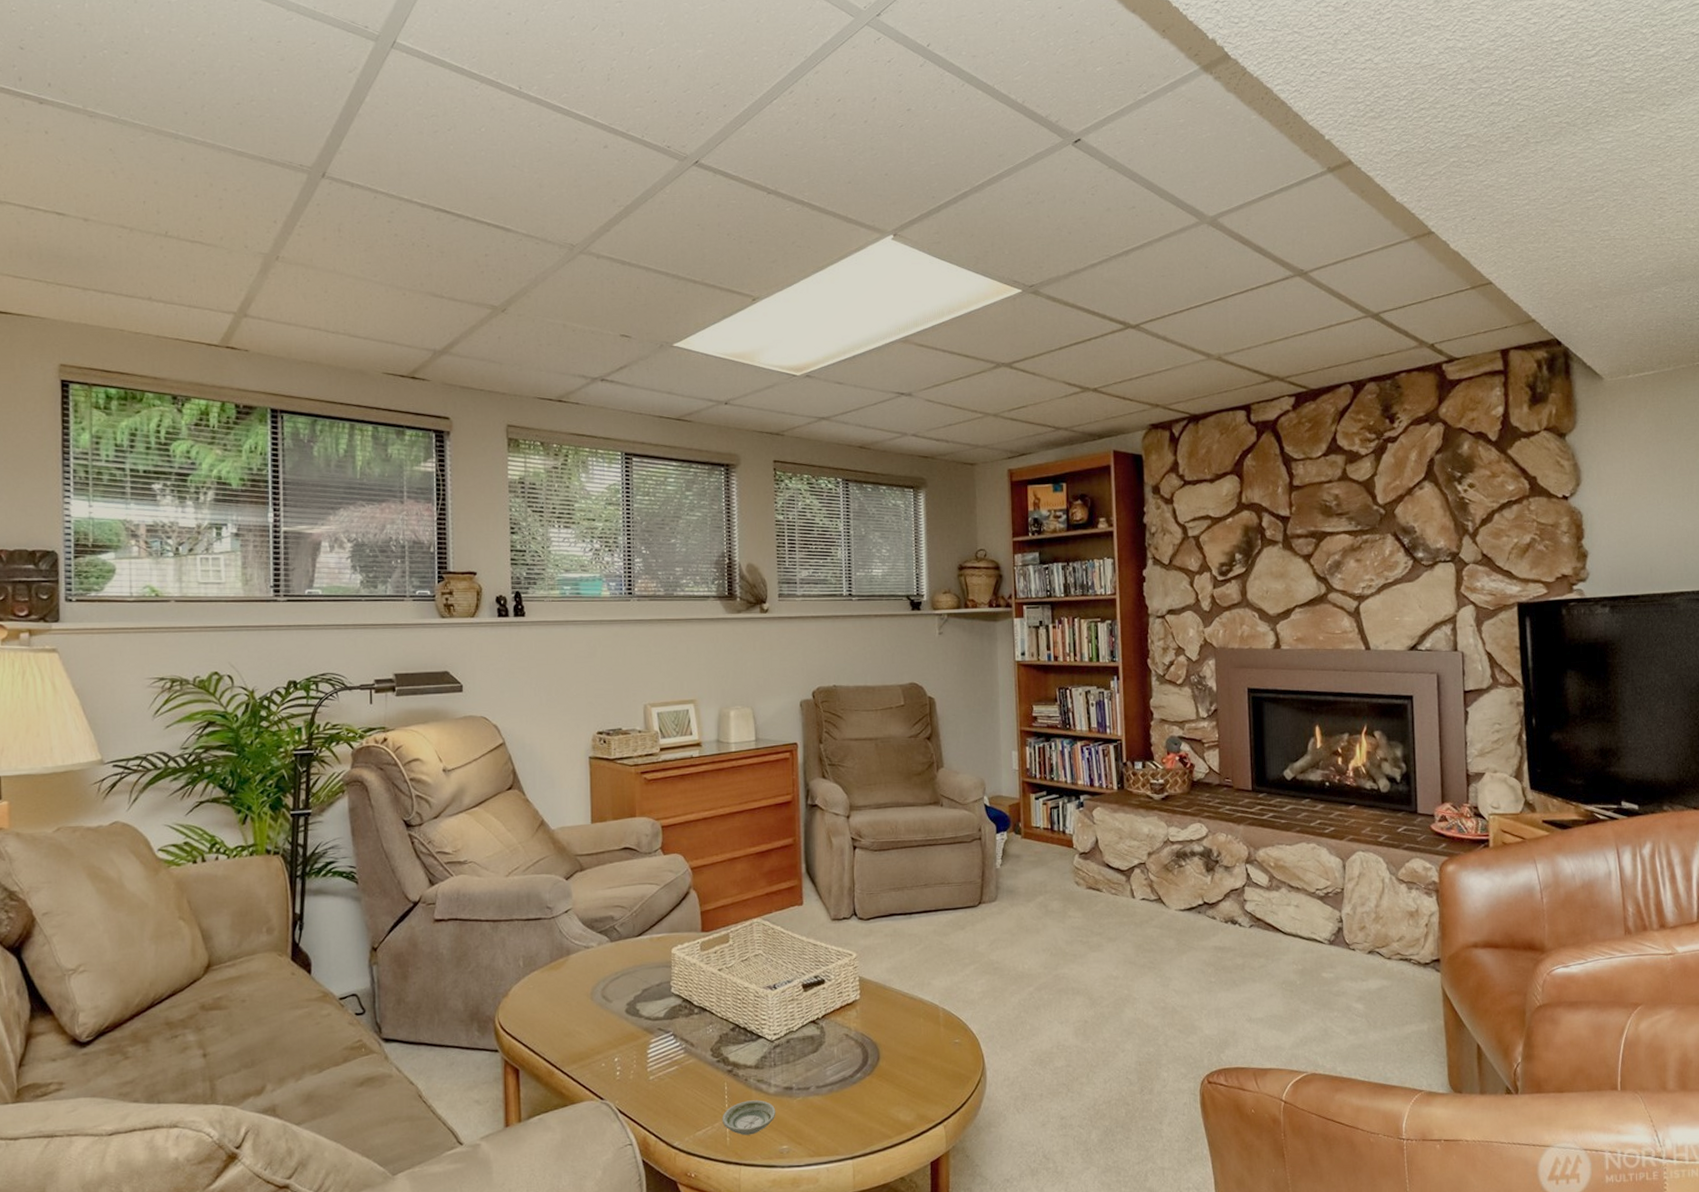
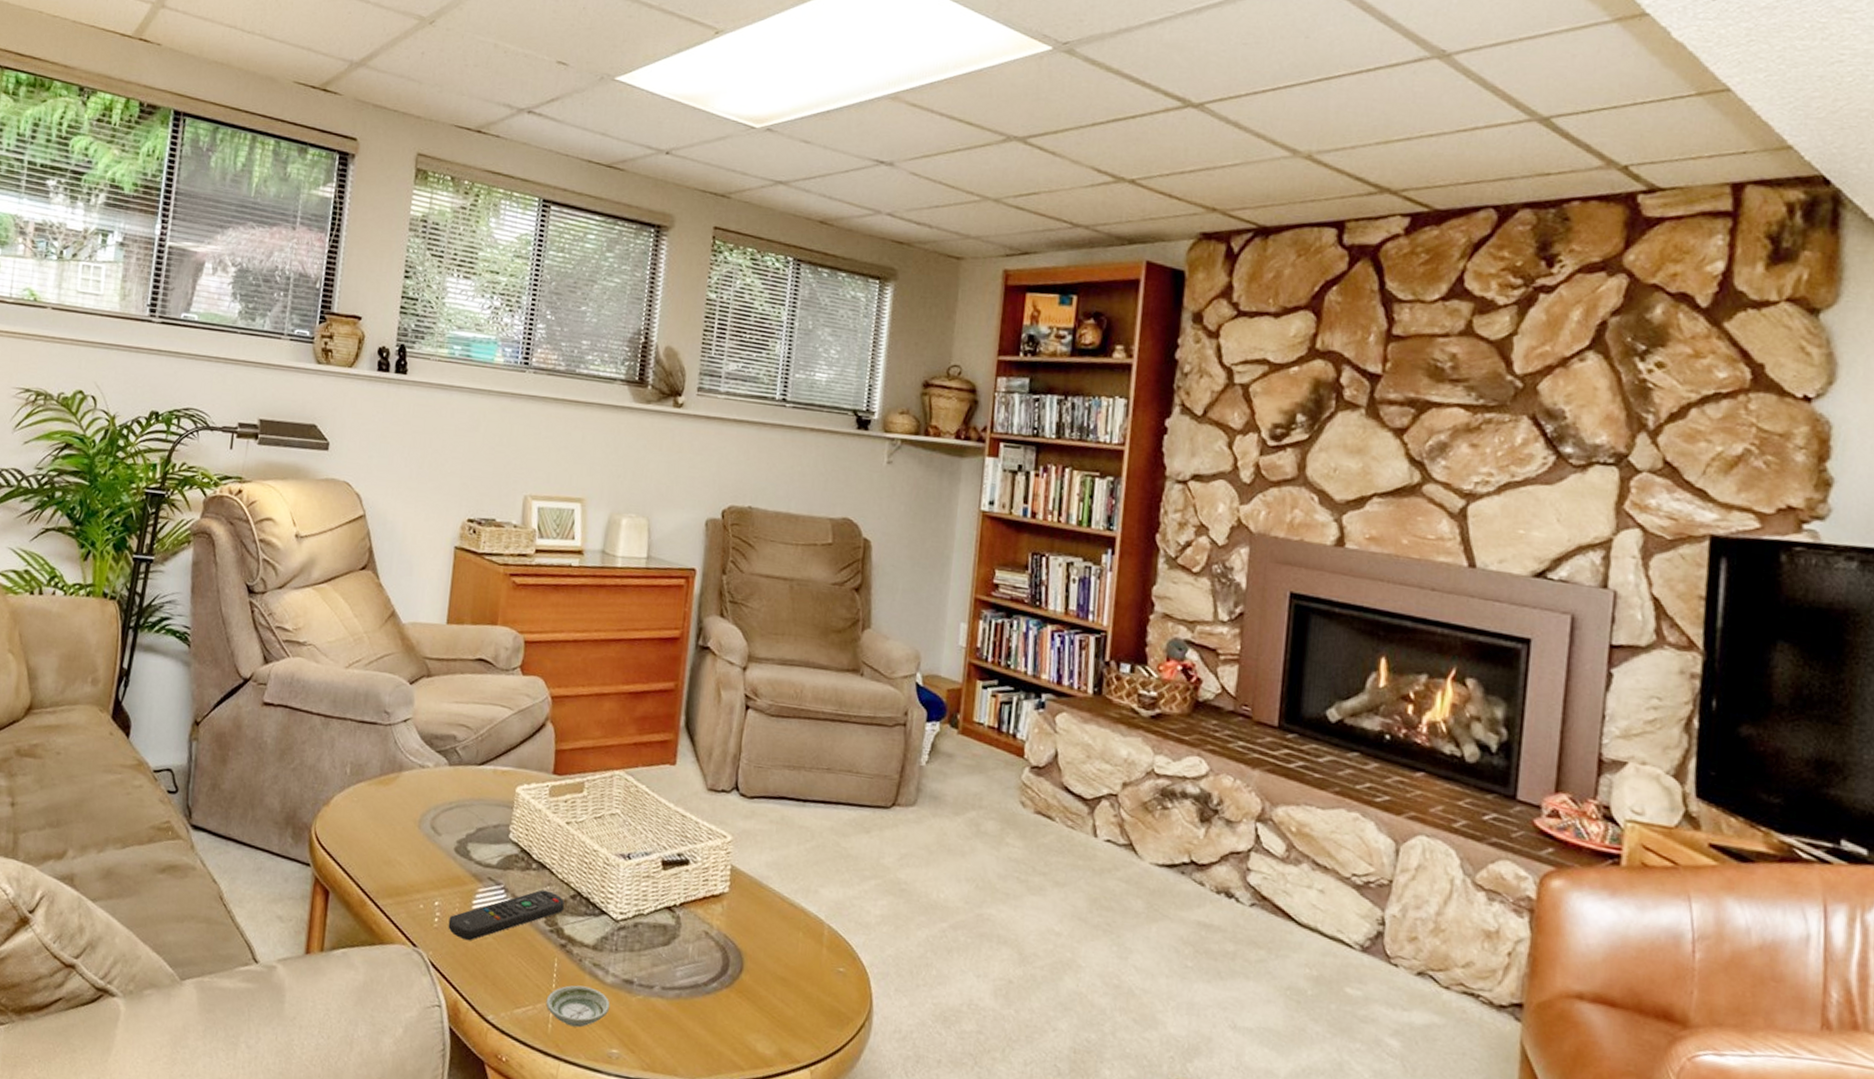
remote control: none [629,1029,726,1085] -> present [448,890,564,941]

